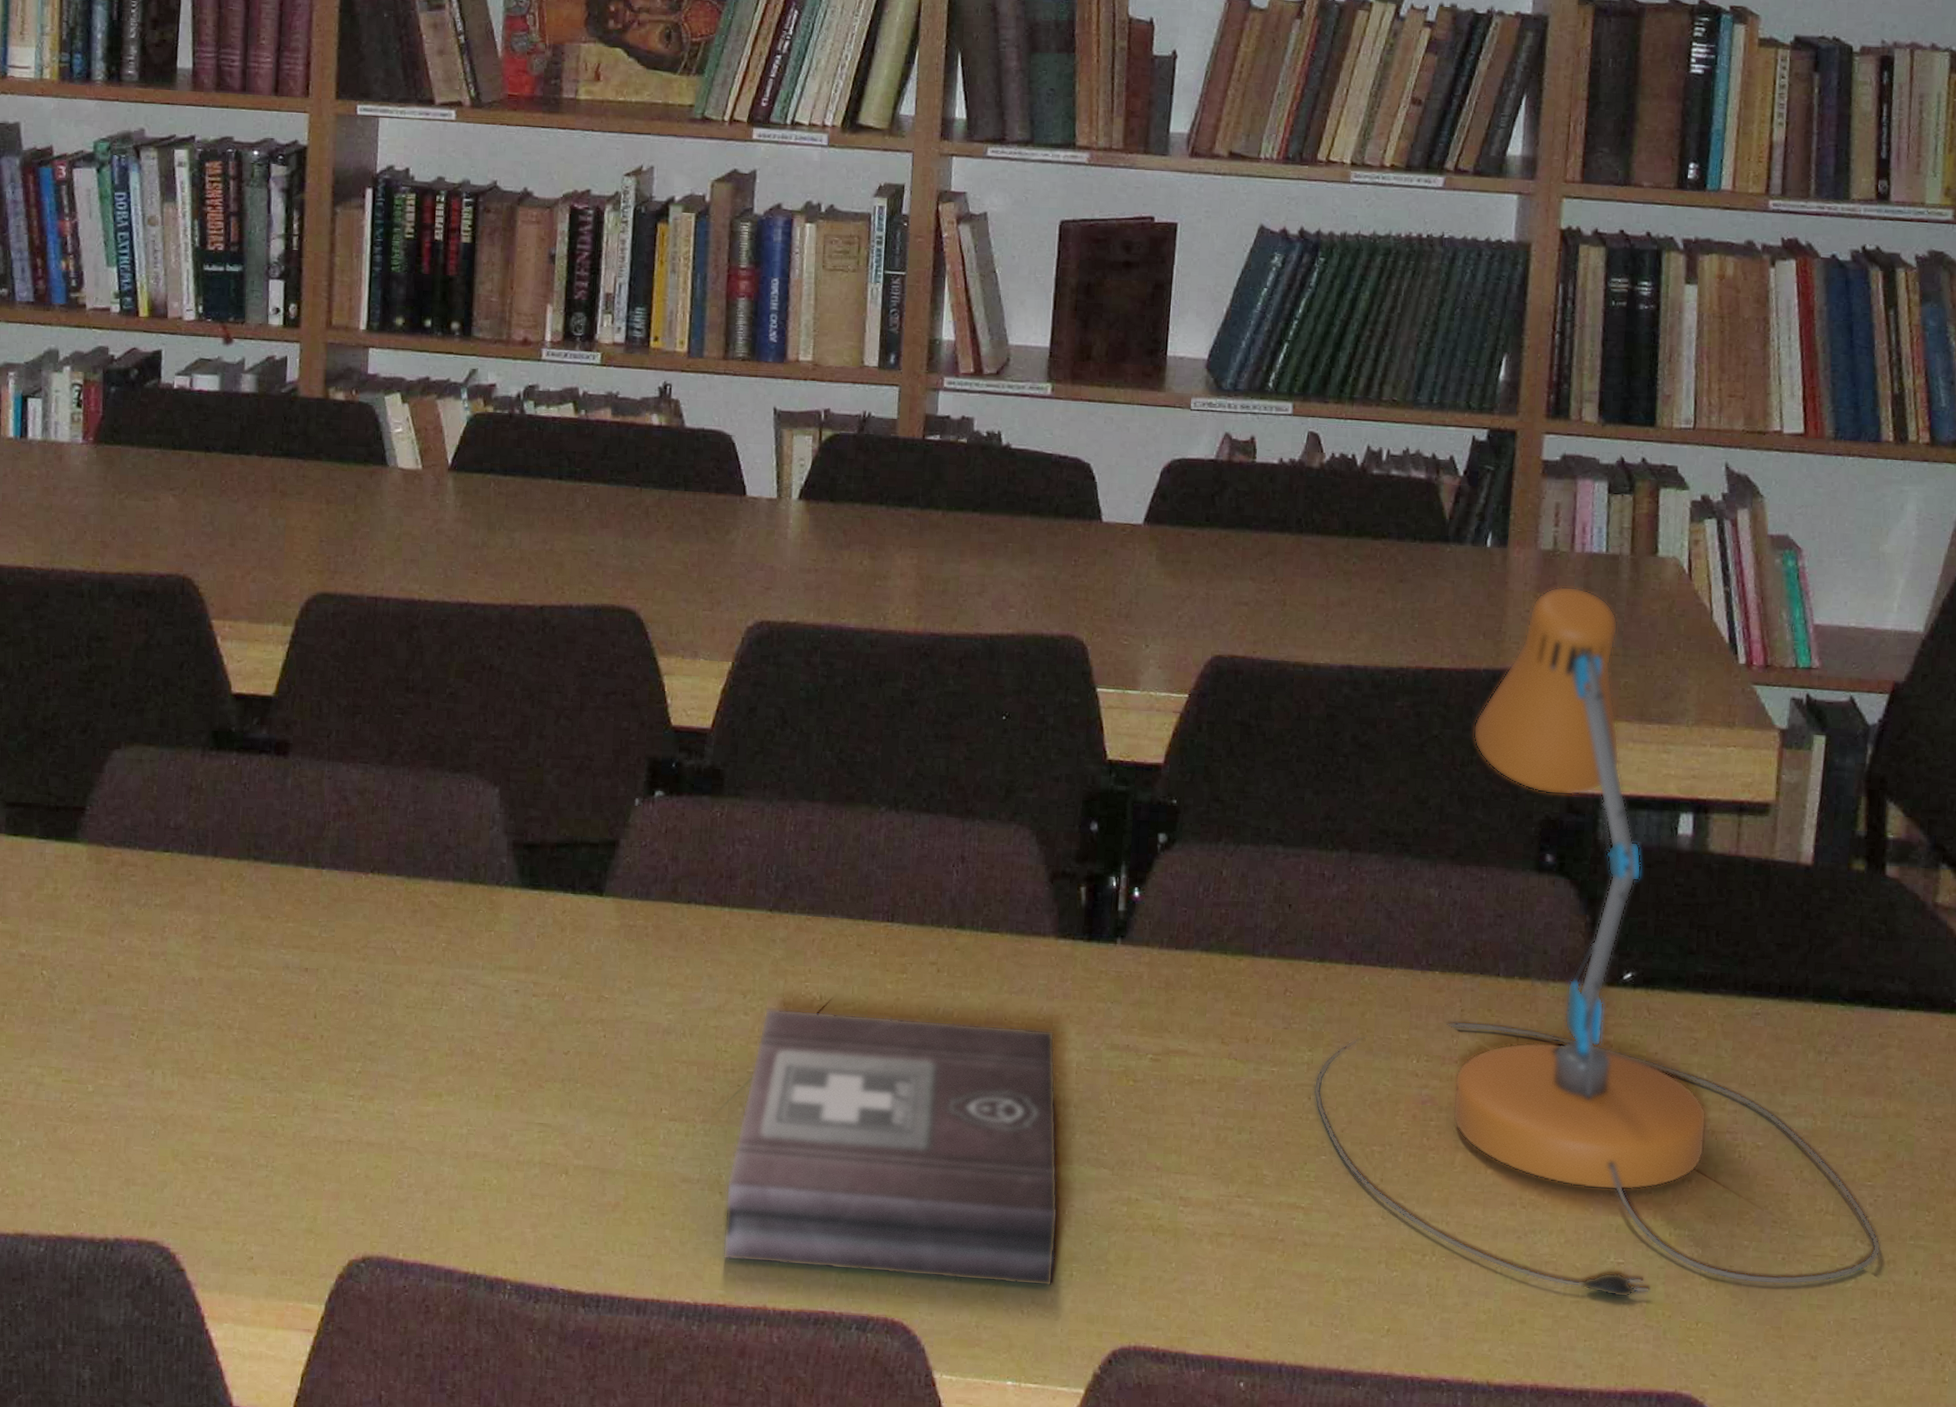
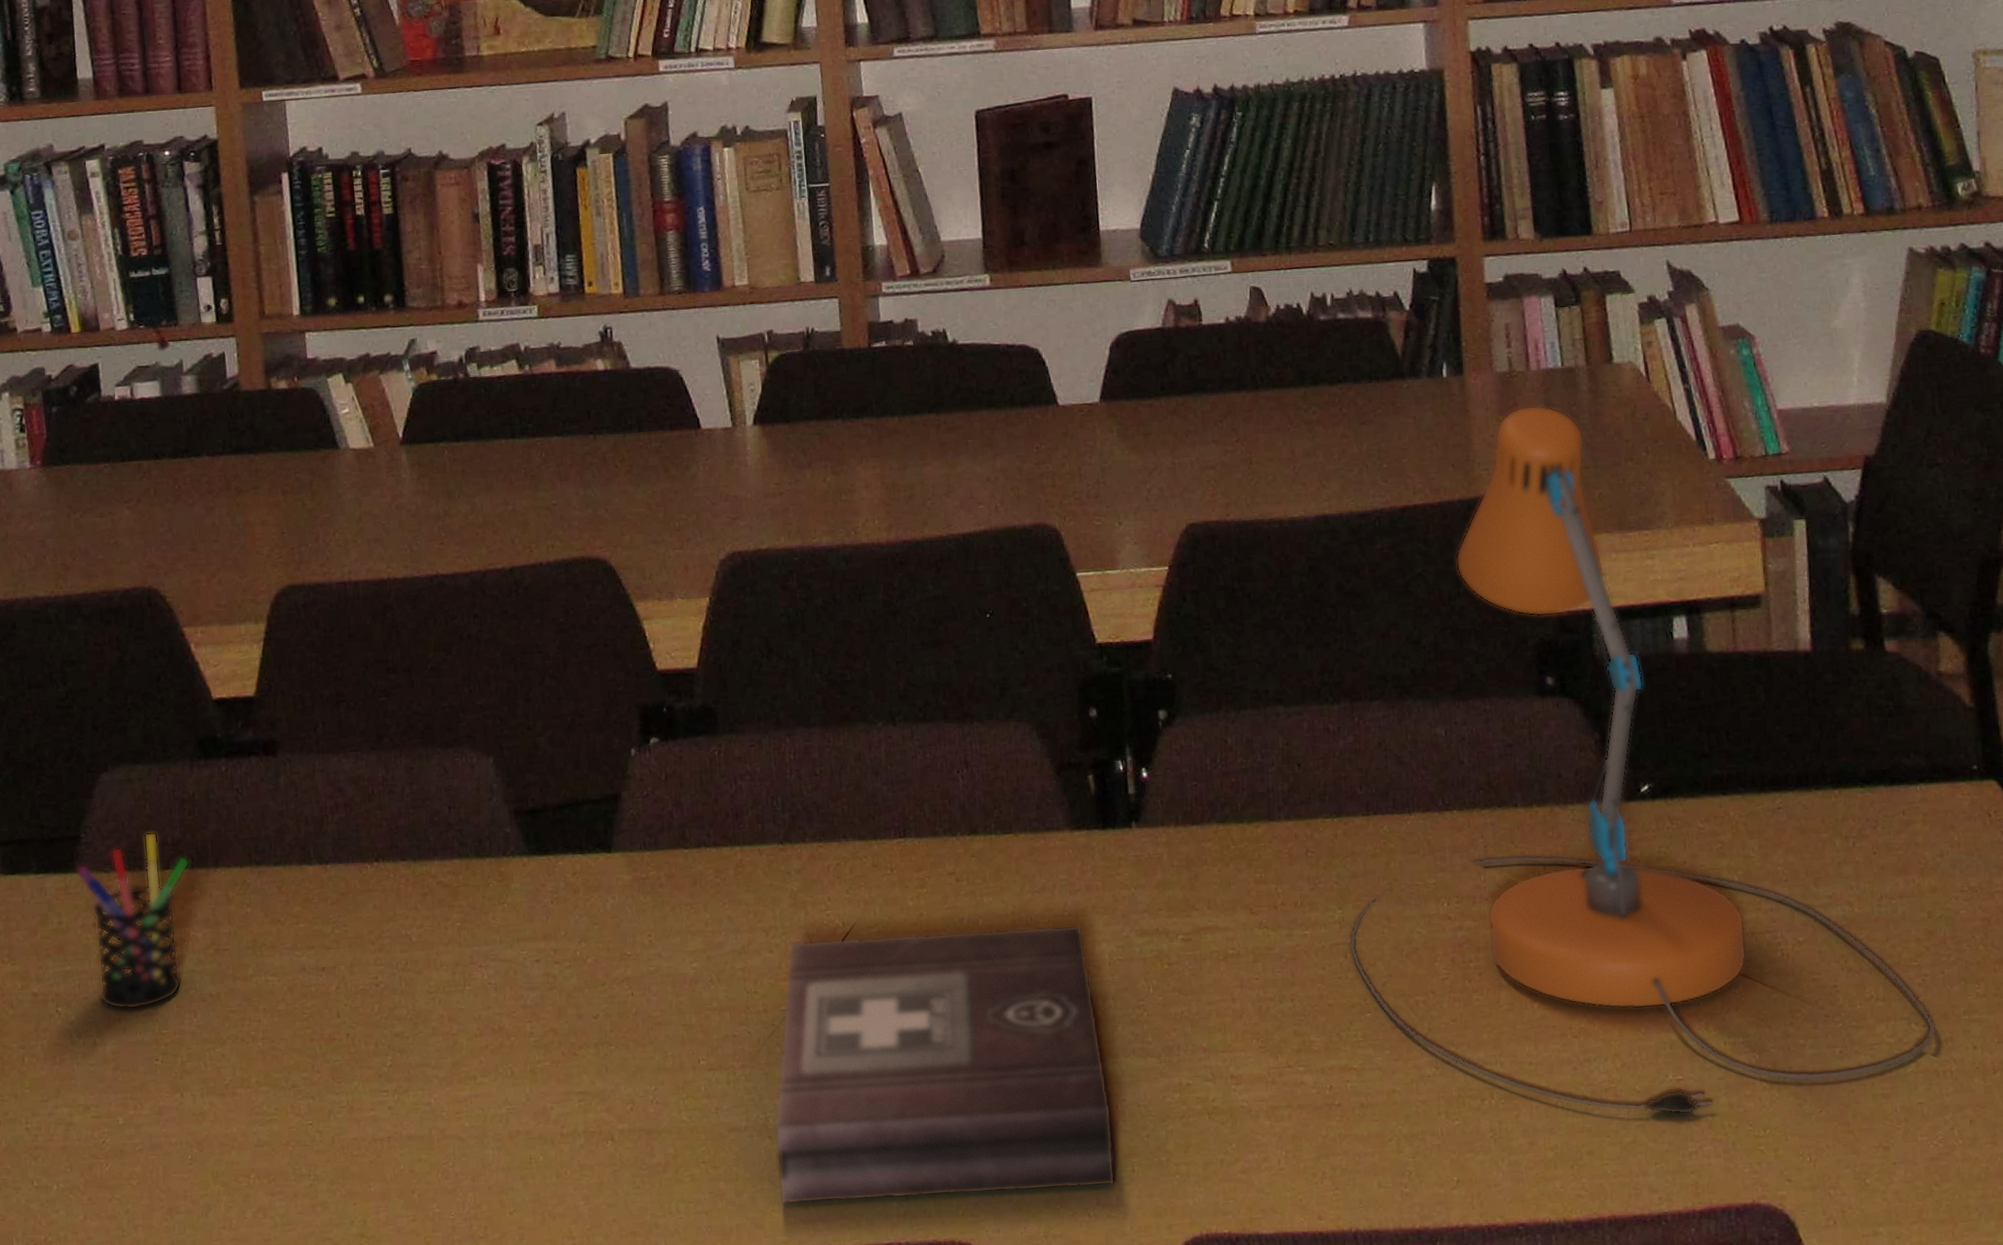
pen holder: none [77,813,189,983] -> present [76,832,190,1010]

